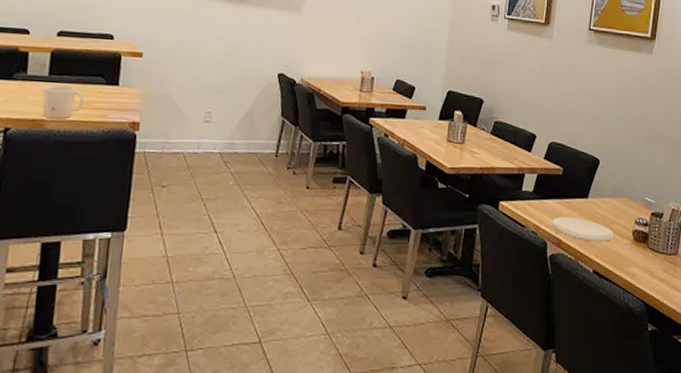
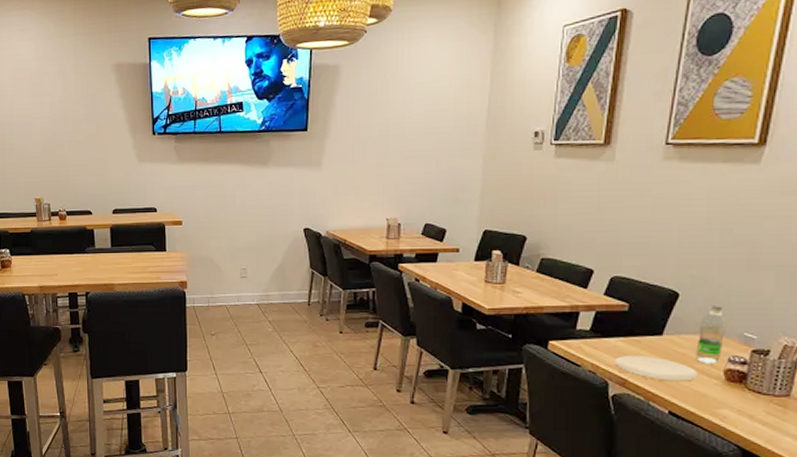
mug: present [42,84,85,119] -> none [109,254,141,283]
bottle: none [612,172,633,225] -> present [696,306,727,364]

